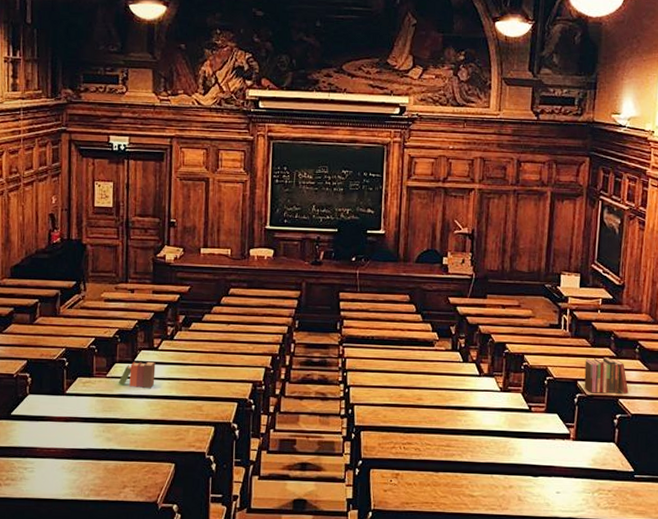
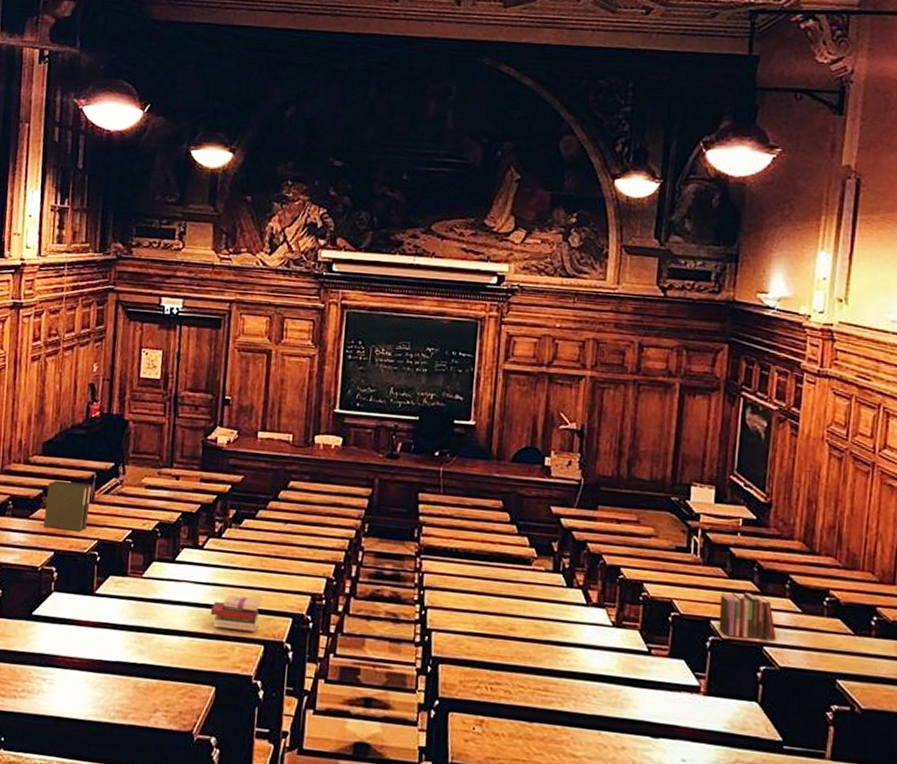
binder: none [15,299,58,343] -> present [42,480,92,533]
books: present [118,361,156,389] -> none [155,561,200,595]
books: none [167,387,210,417] -> present [210,595,261,633]

